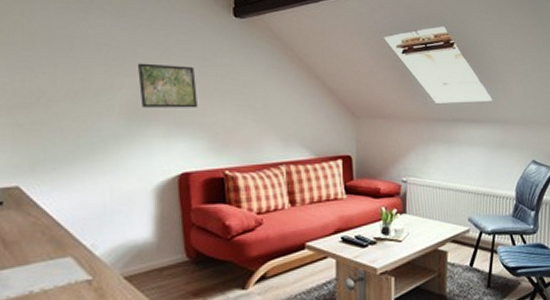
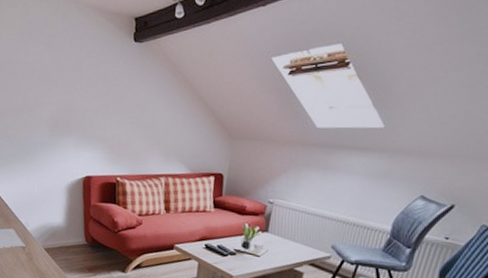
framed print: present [137,63,199,108] -> none [58,84,101,124]

